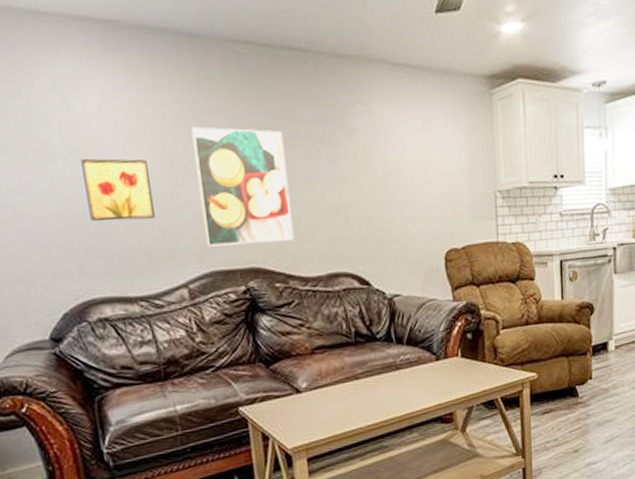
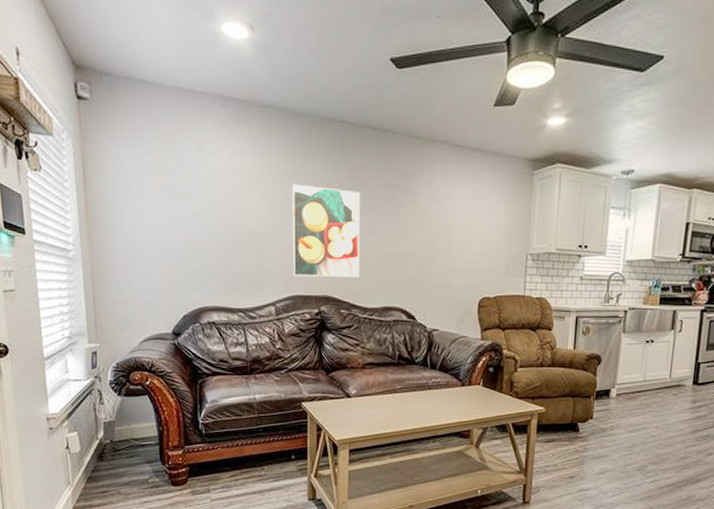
wall art: present [81,158,155,221] -> none [210,202,257,250]

